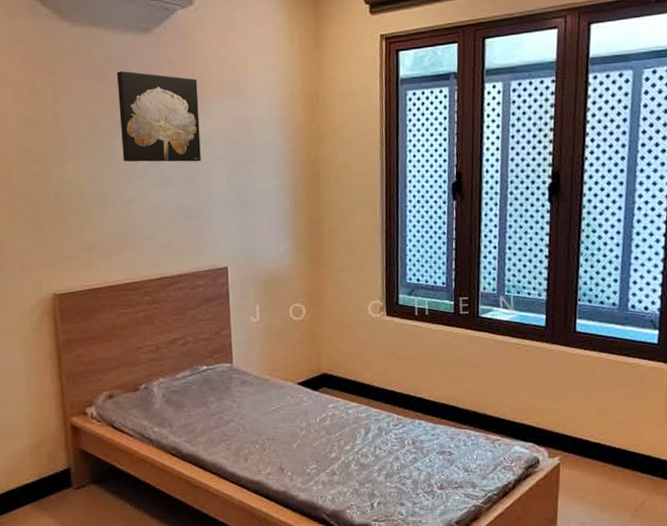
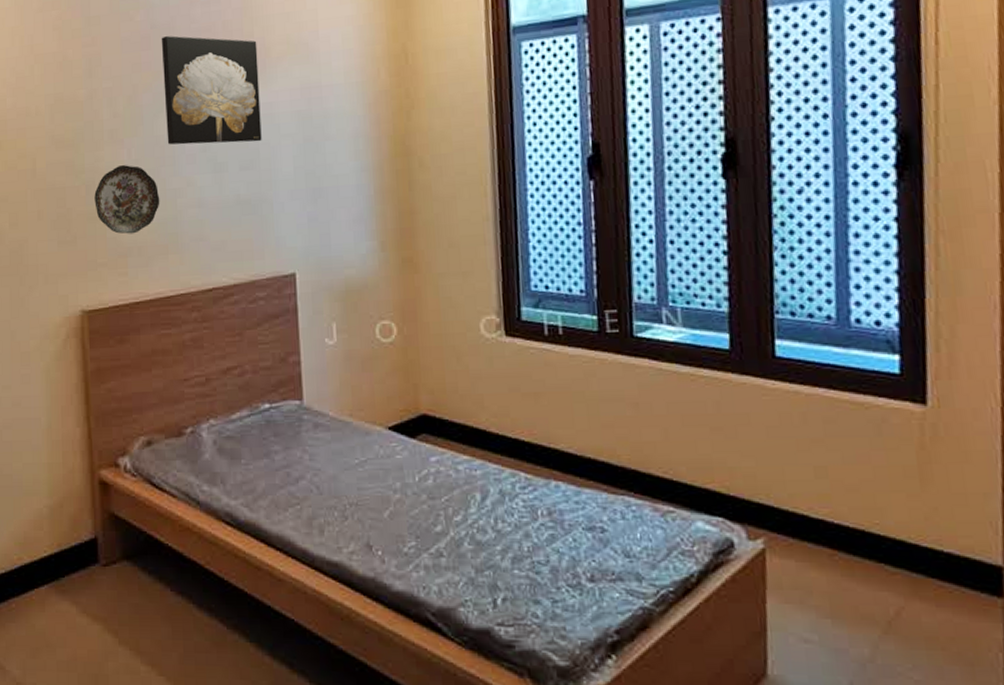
decorative plate: none [62,177,118,234] -> present [94,165,160,234]

